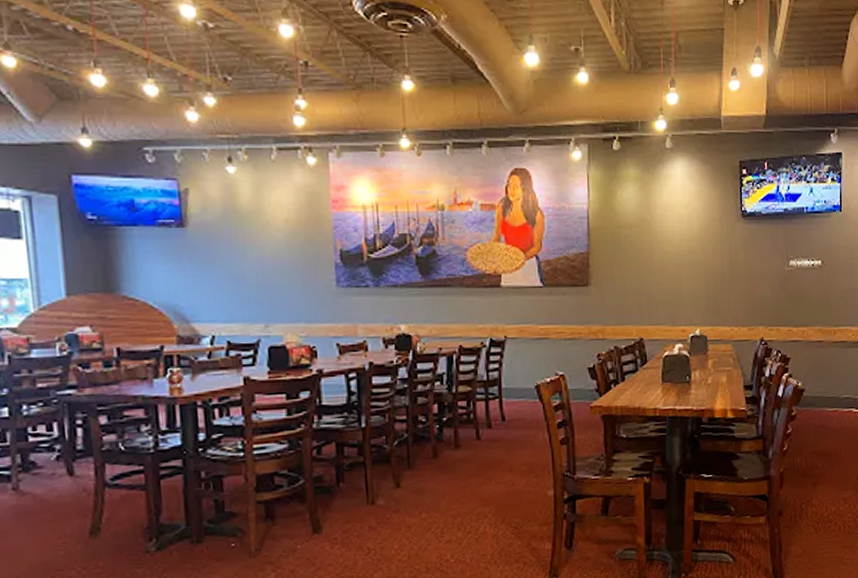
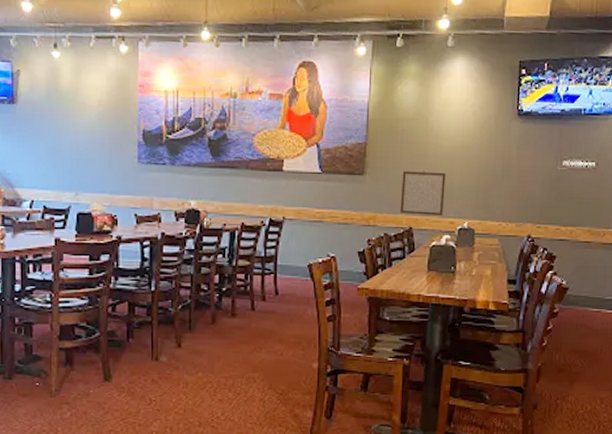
wall art: none [628,278,674,325] -> present [400,170,446,216]

